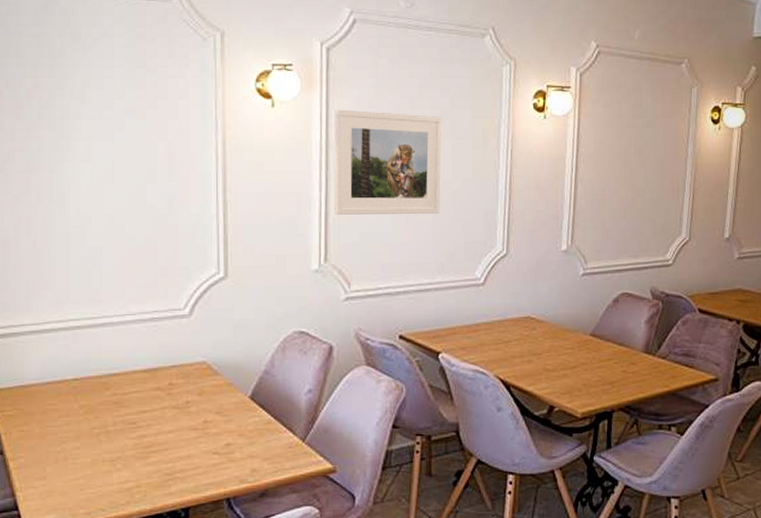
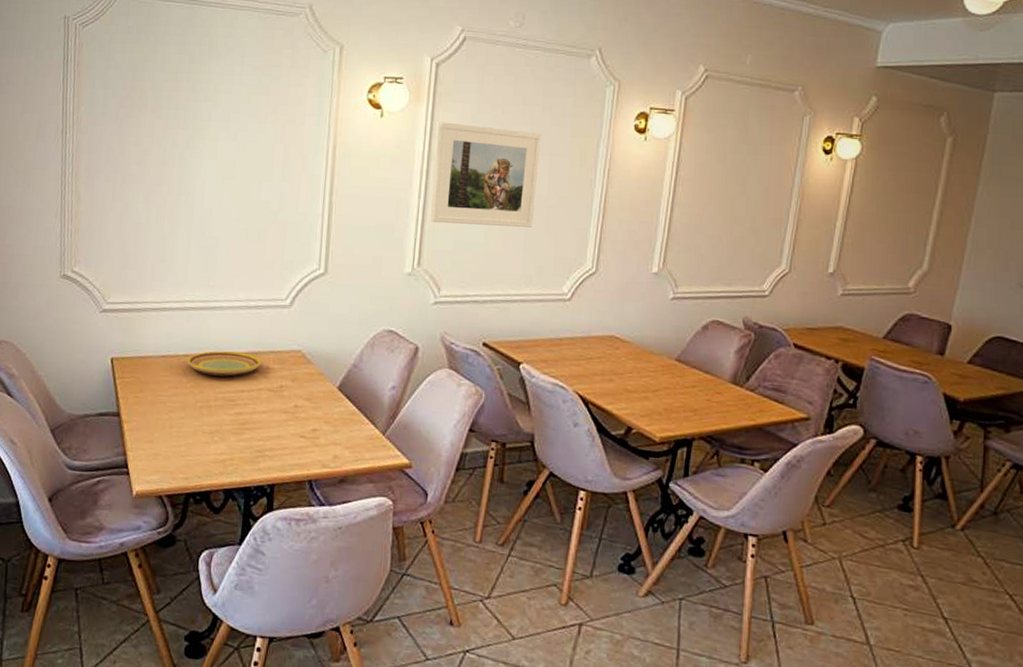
plate: none [77,370,163,398] -> present [187,351,262,377]

